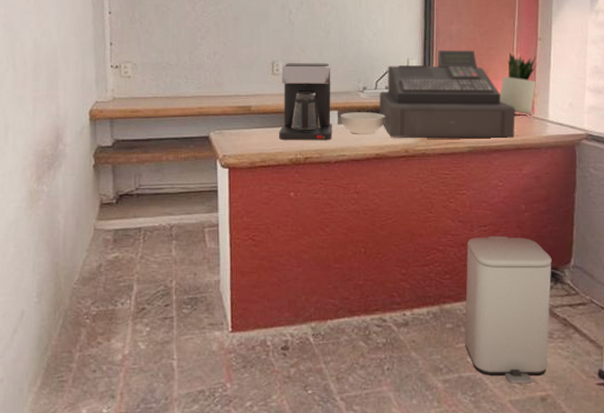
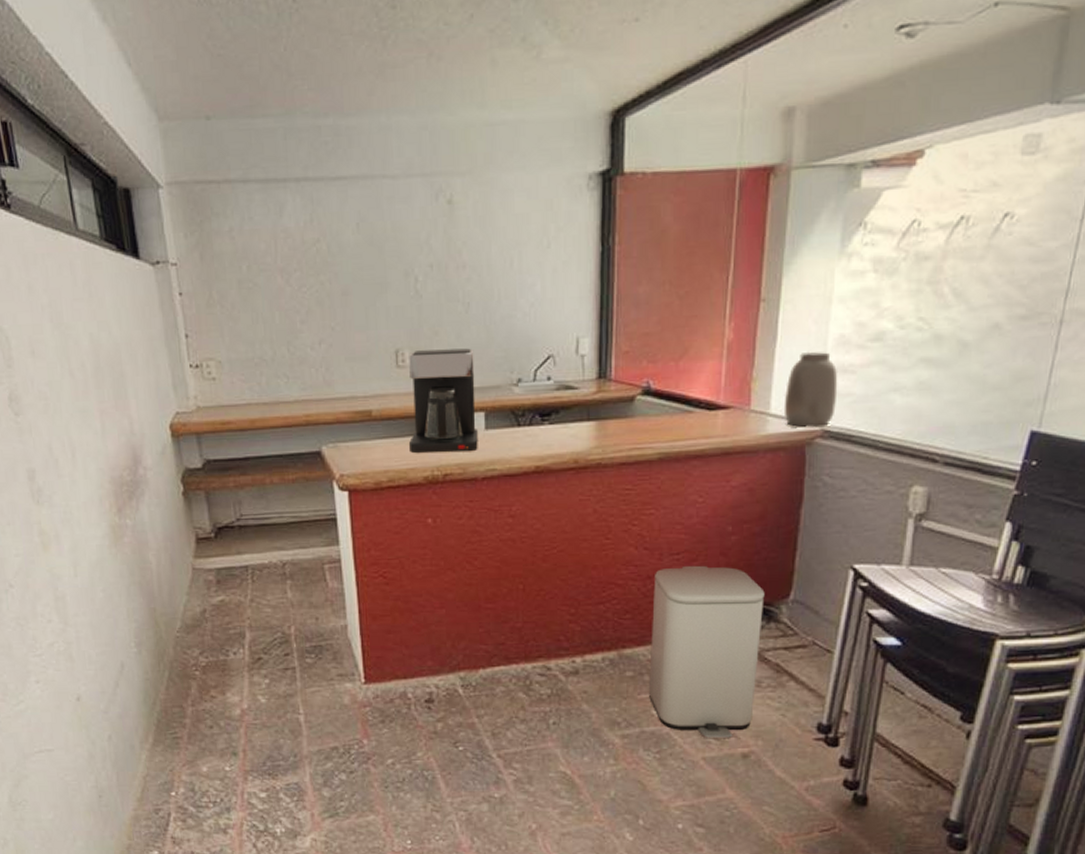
bowl: present [340,112,386,134] -> none [487,412,549,442]
cash register: present [379,50,516,139] -> none [539,321,724,445]
planter: present [499,53,540,116] -> none [703,321,762,408]
vase: none [558,76,596,132] -> present [783,351,838,428]

